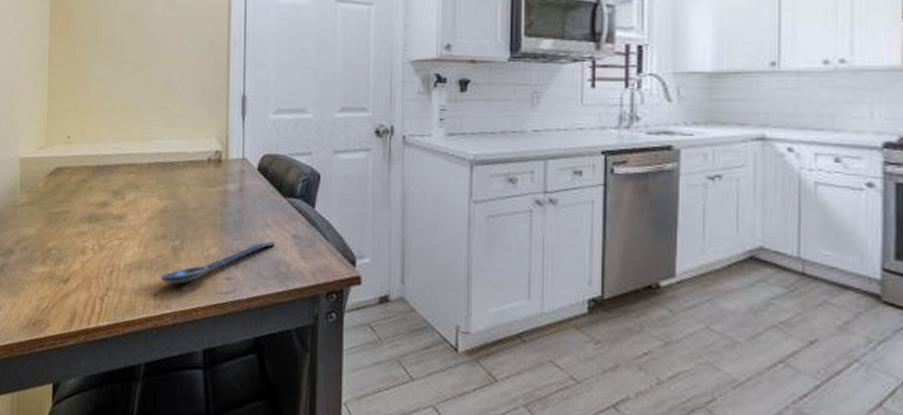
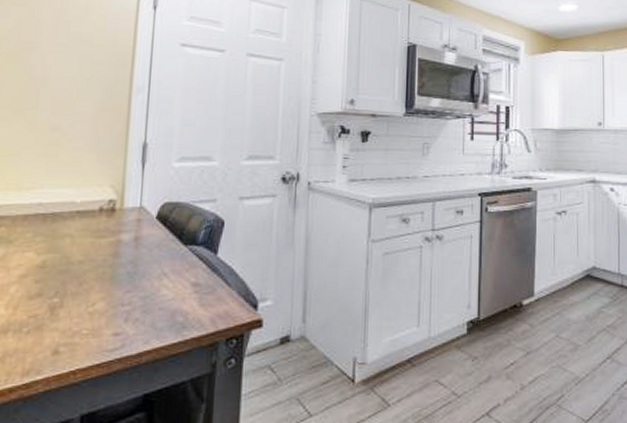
spoon: present [159,241,276,284] -> none [29,291,173,346]

